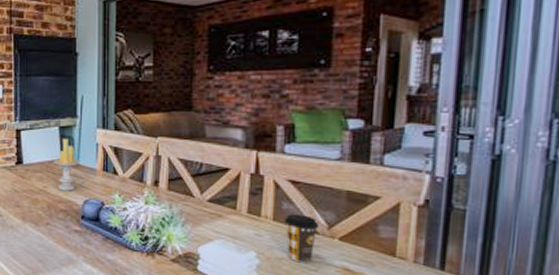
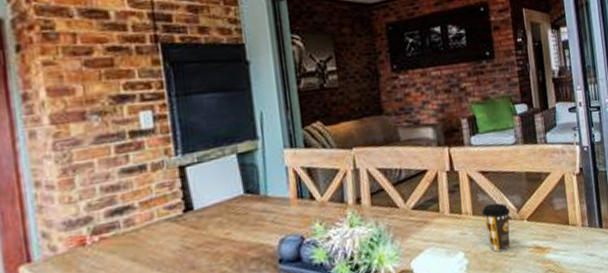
candle: present [53,138,80,191] -> none [233,166,269,235]

